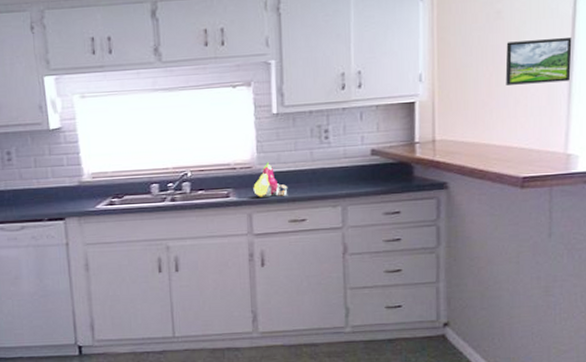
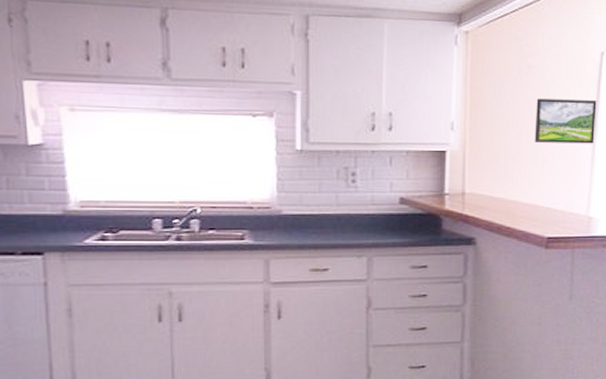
fruit: present [253,162,288,197] -> none [271,203,310,242]

